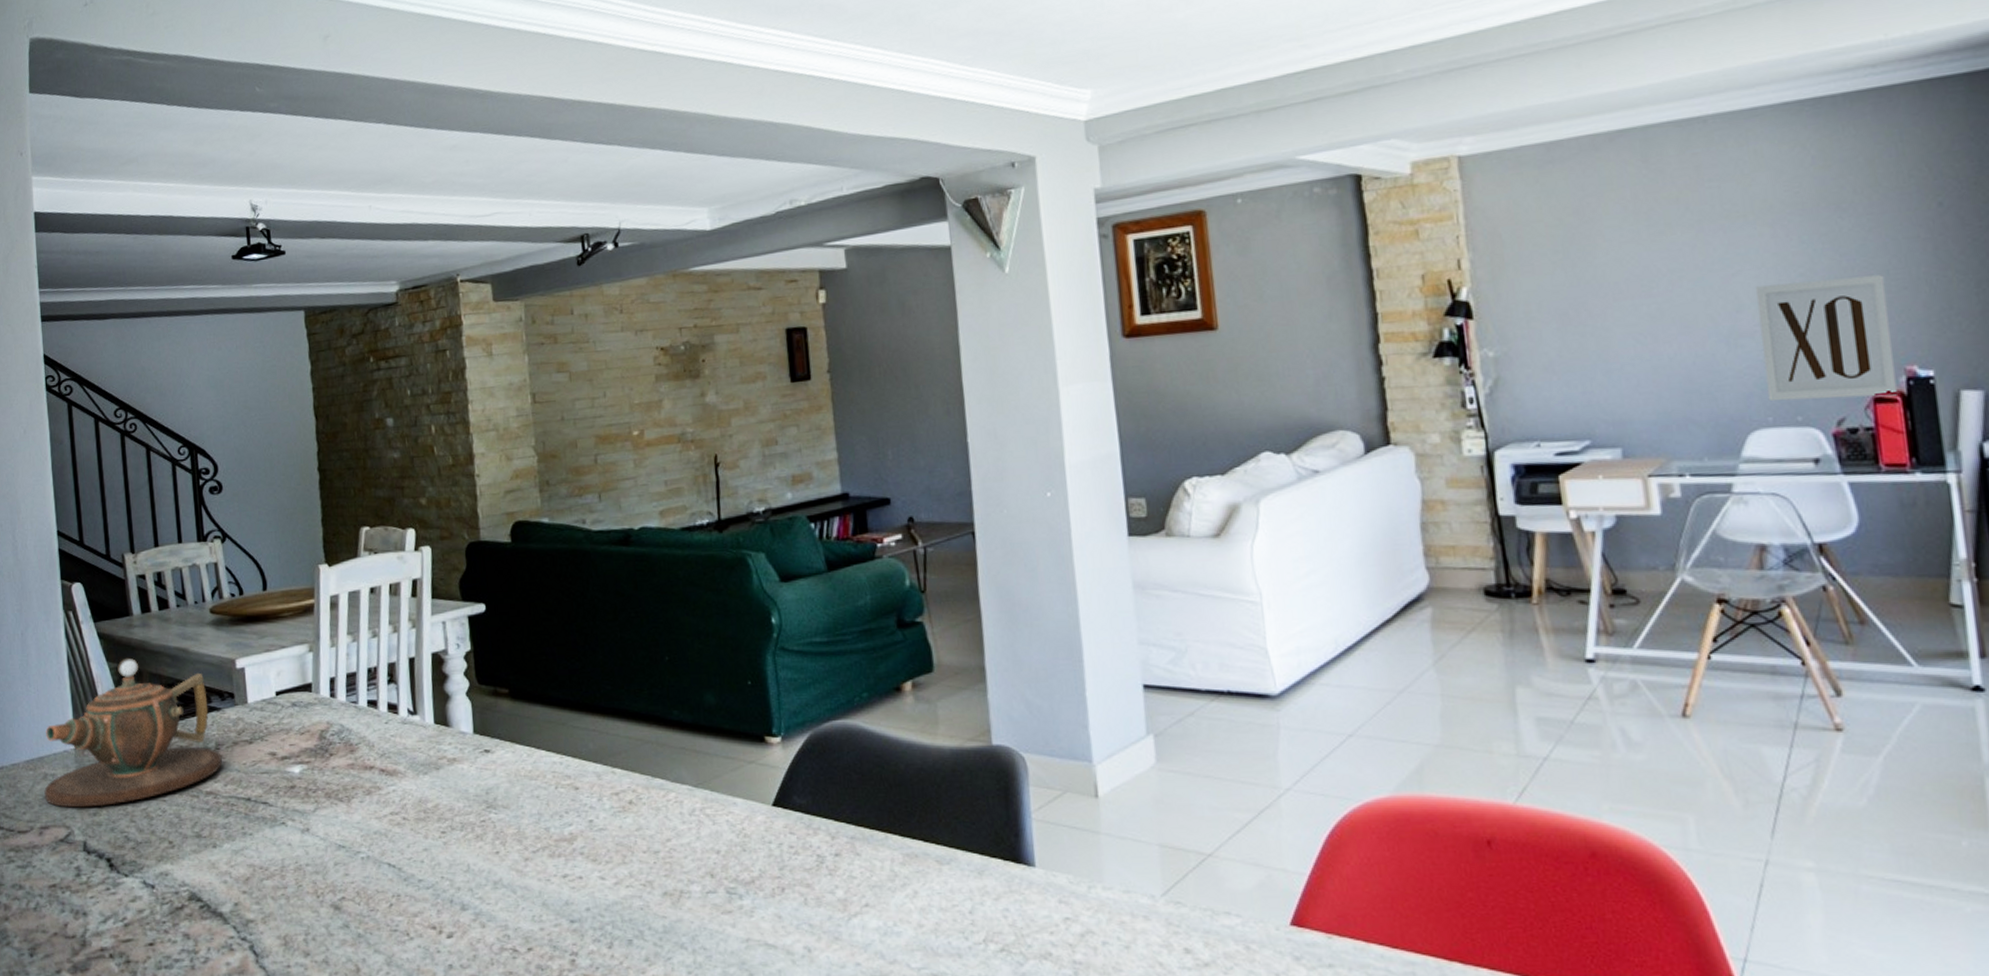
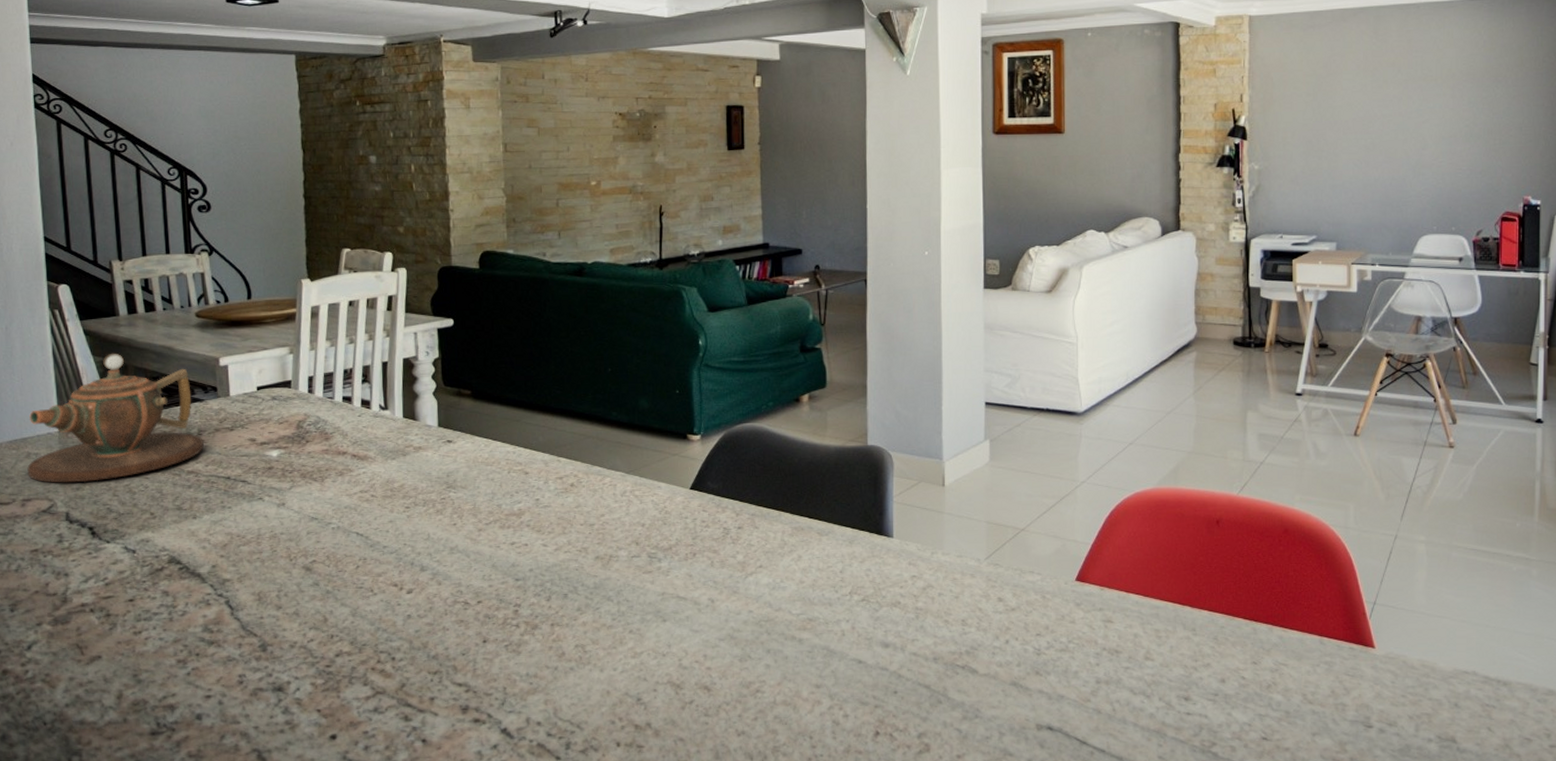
wall art: present [1755,275,1897,402] -> none [1435,130,1519,217]

